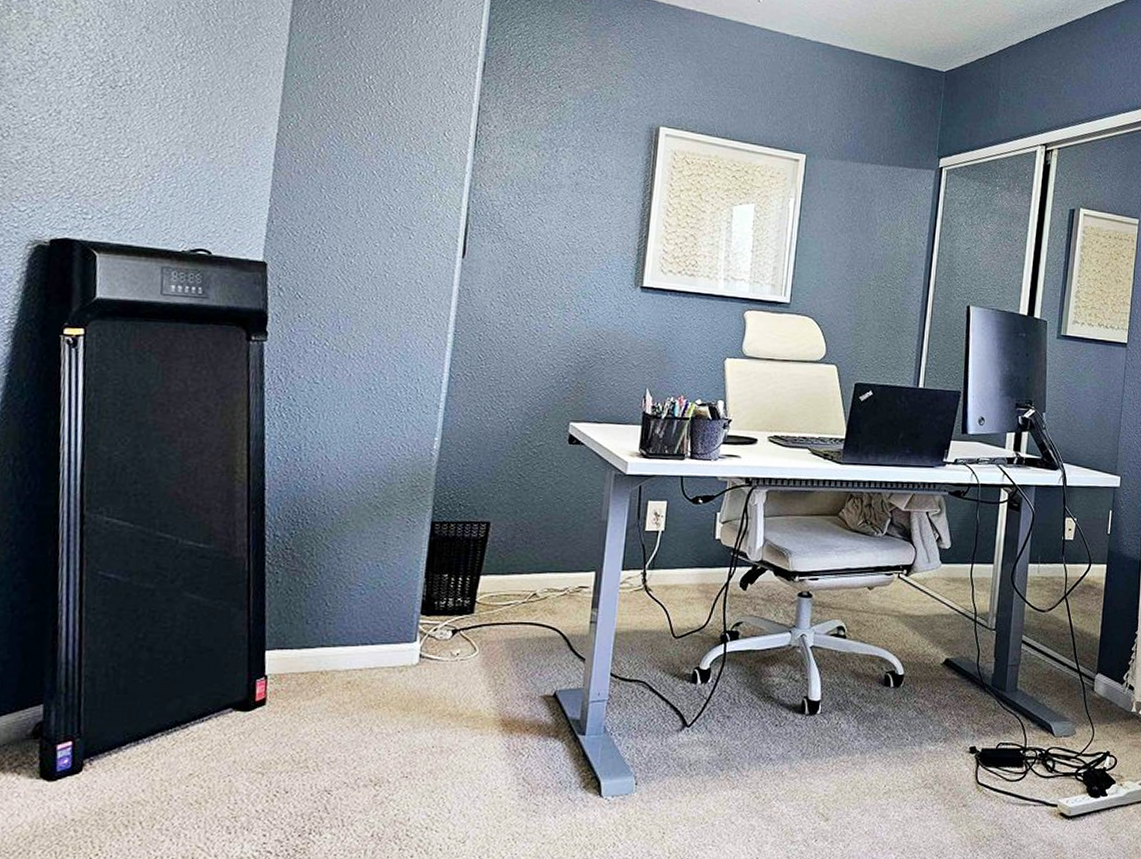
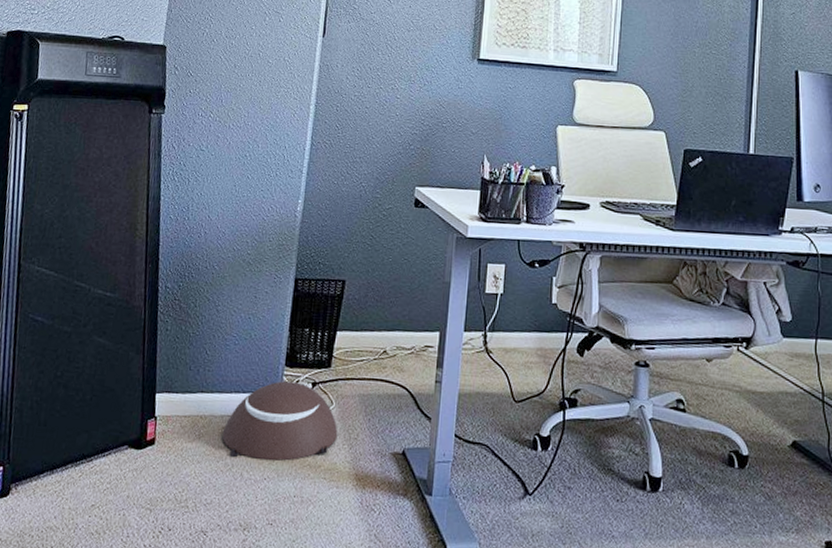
robot vacuum: none [347,630,482,712] -> present [222,381,338,461]

